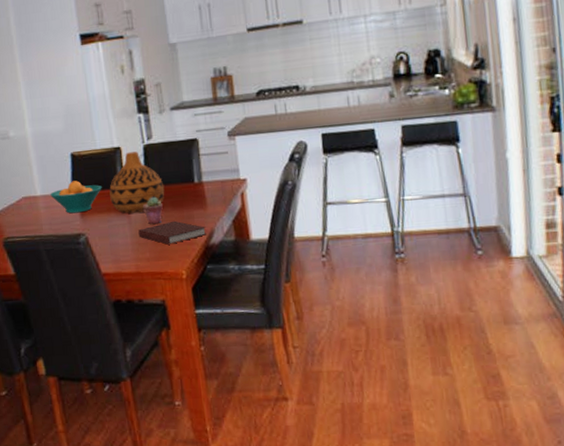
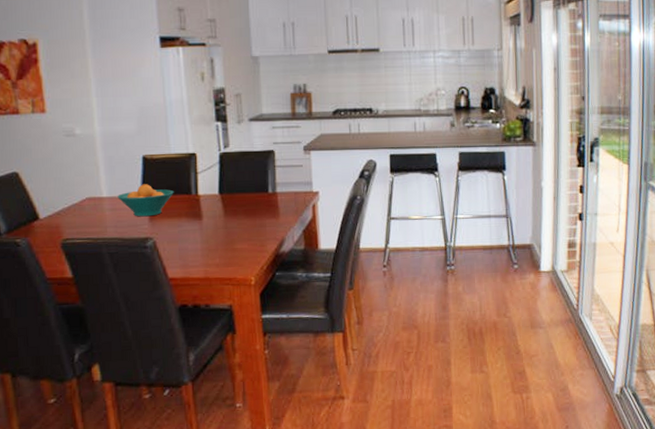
vase: present [109,151,165,214] -> none [181,159,239,220]
notebook: present [138,220,206,245] -> none [209,228,277,251]
potted succulent: present [143,197,163,225] -> none [216,205,236,232]

